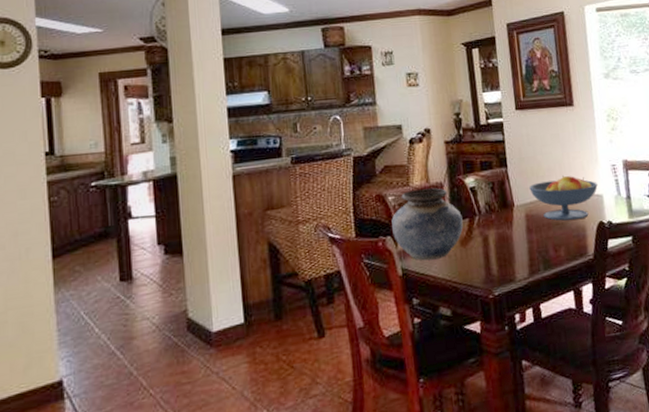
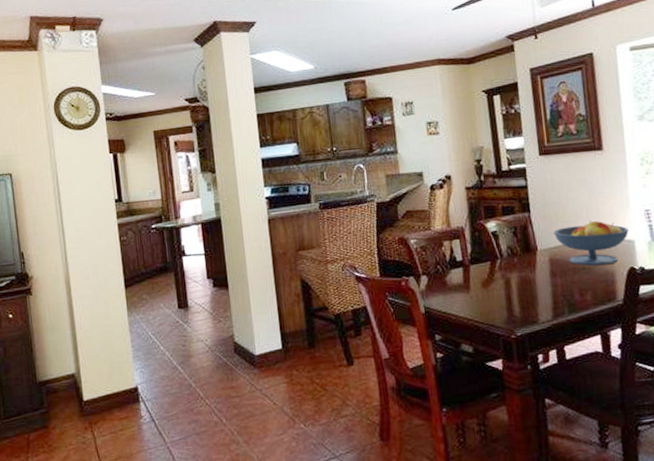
vase: present [391,188,464,261] -> none [414,232,485,300]

